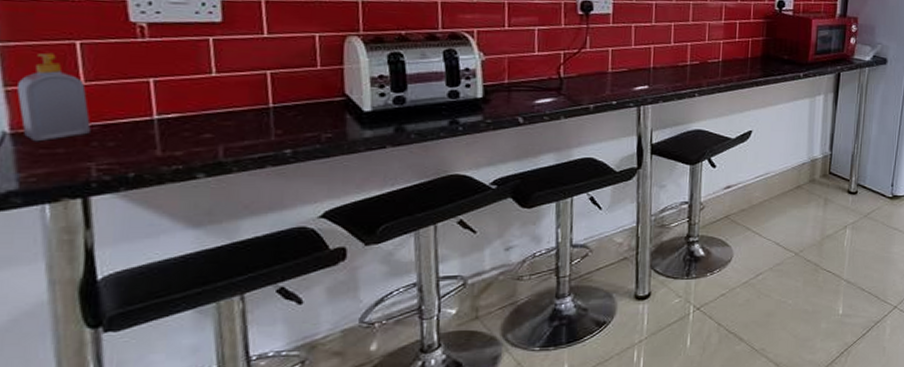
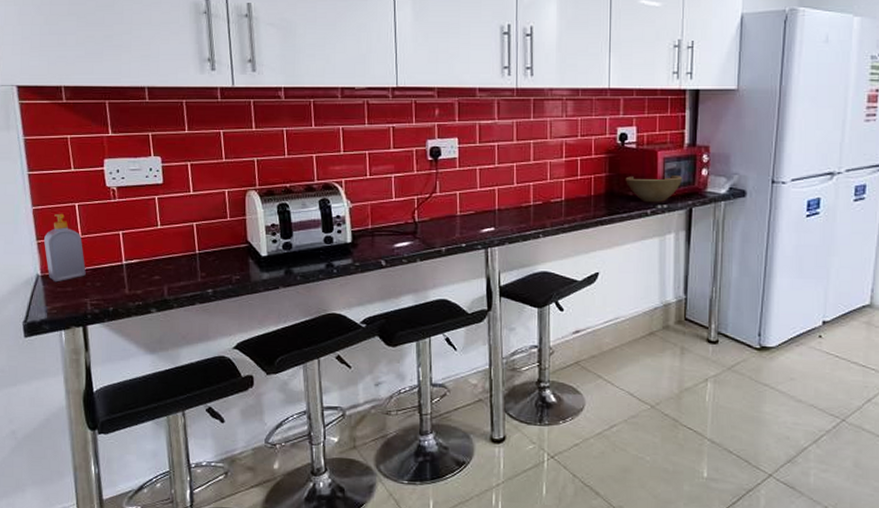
bowl: none [781,41,834,72] -> present [625,175,683,209]

